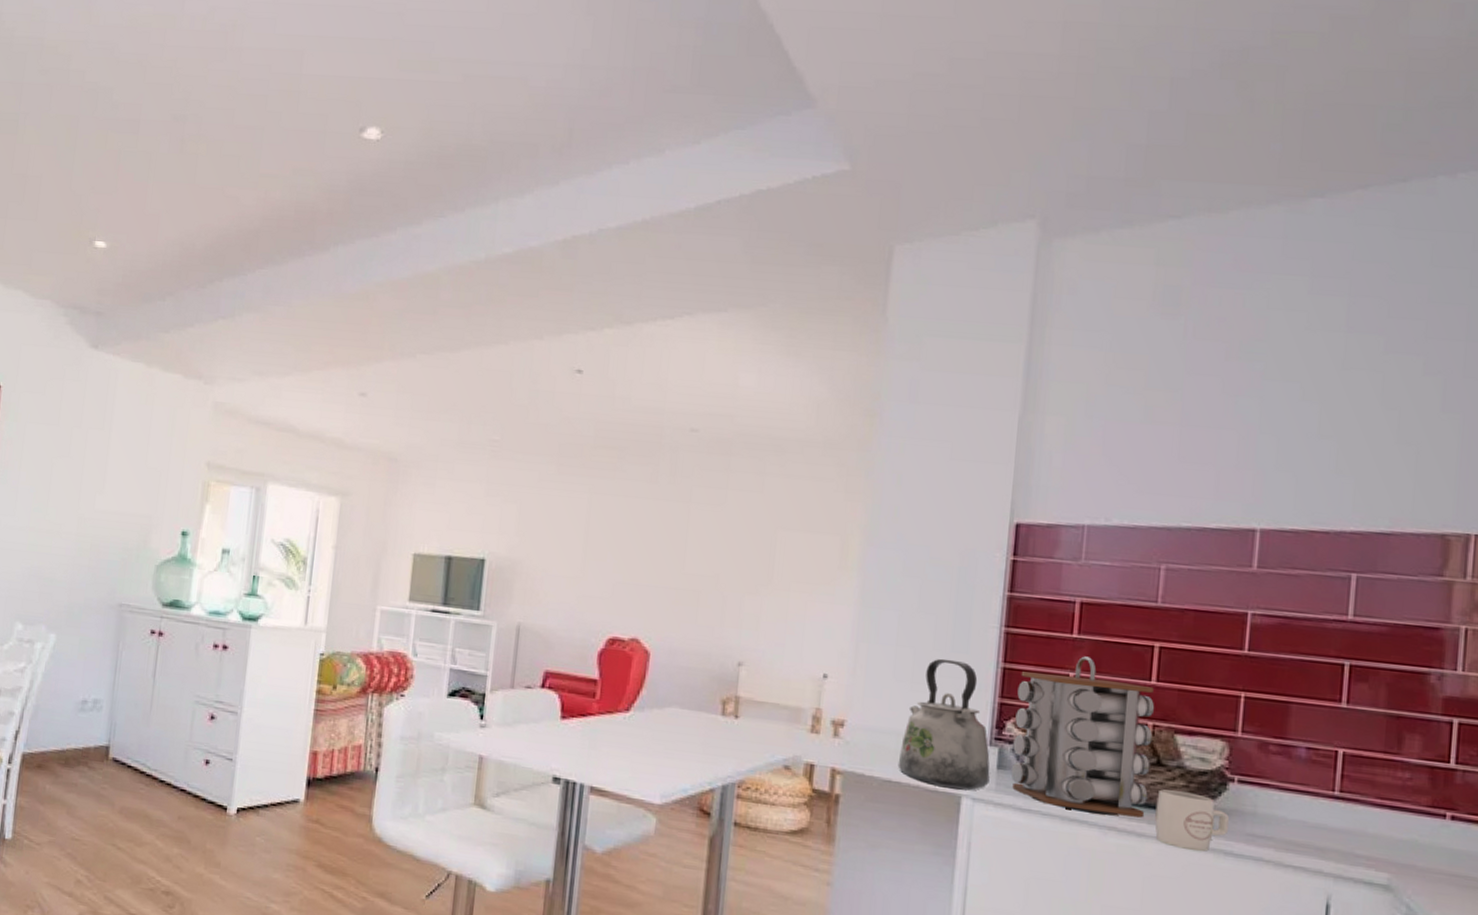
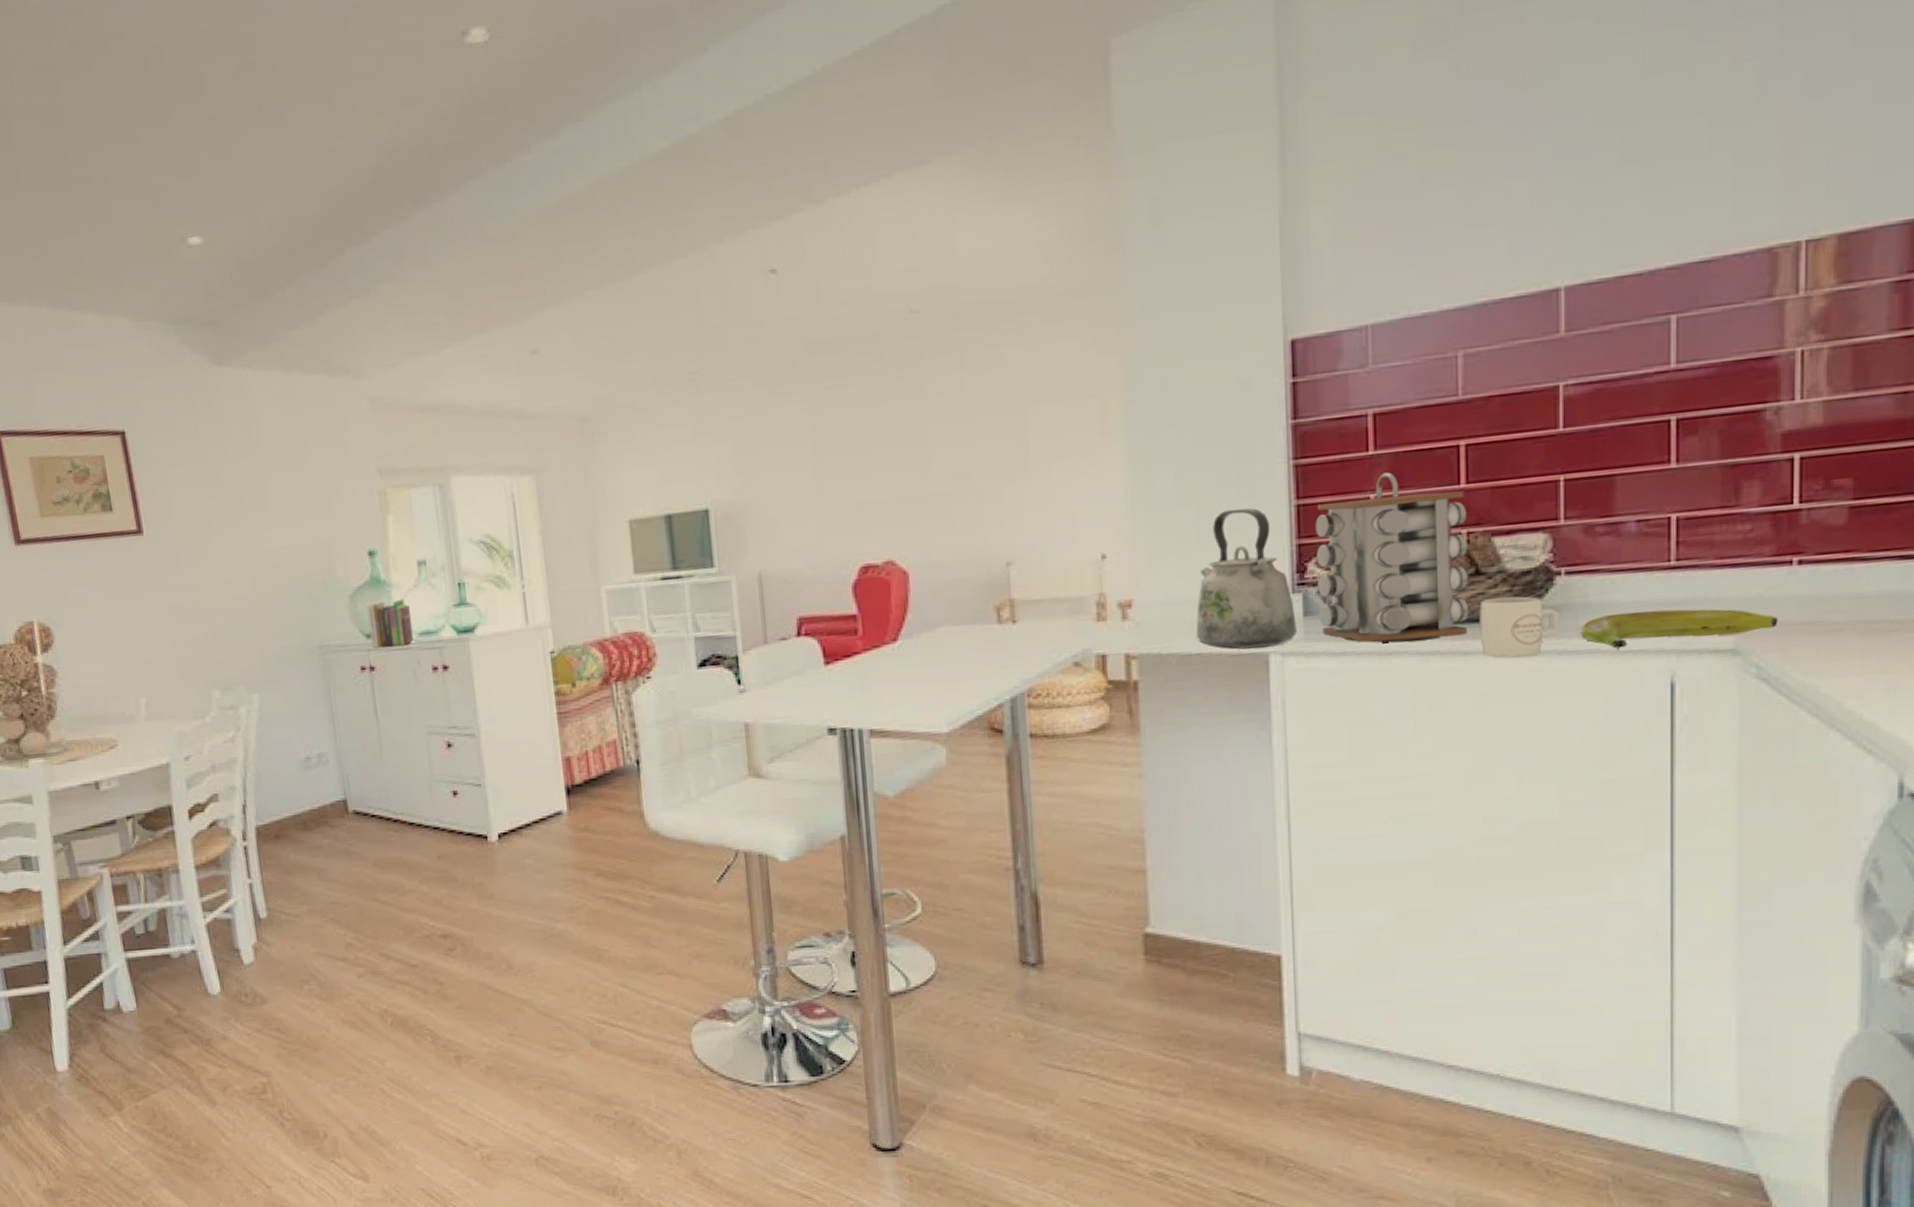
books: none [165,577,206,620] -> present [366,599,413,648]
banana: none [1247,827,1430,874] -> present [1580,609,1778,651]

